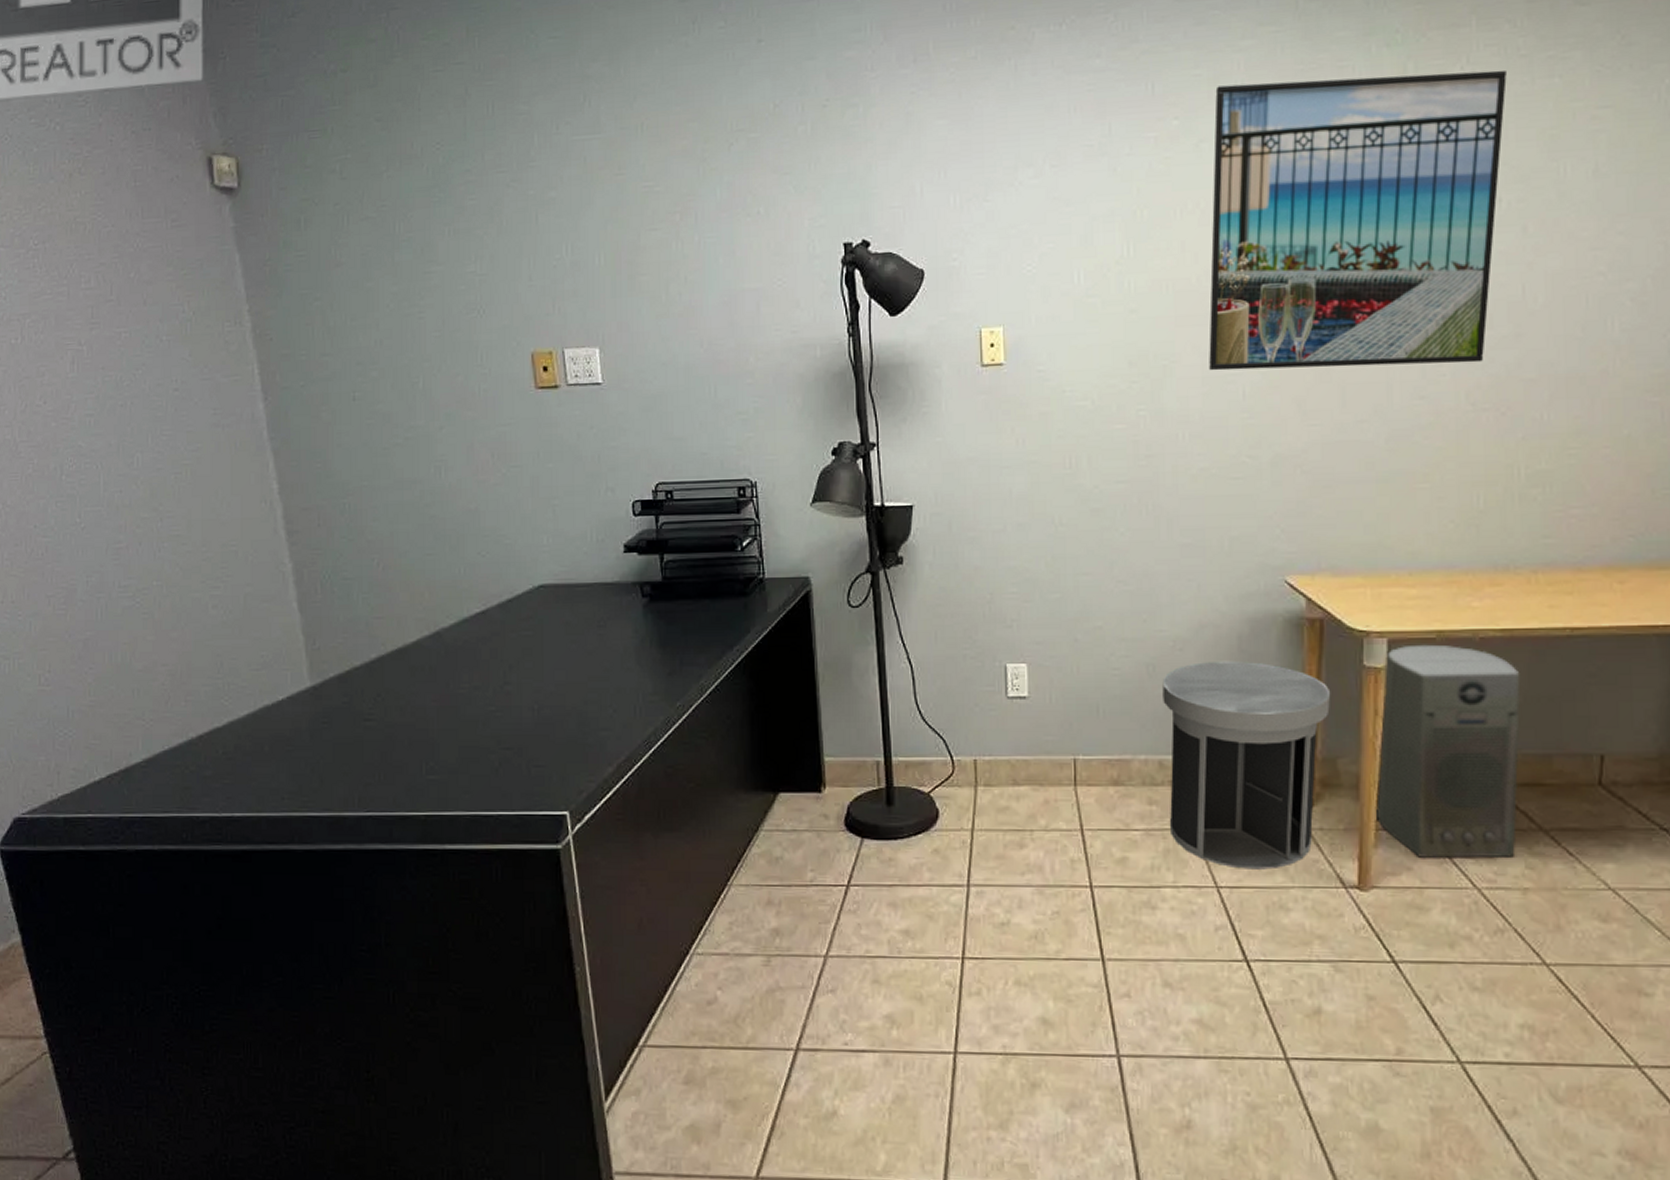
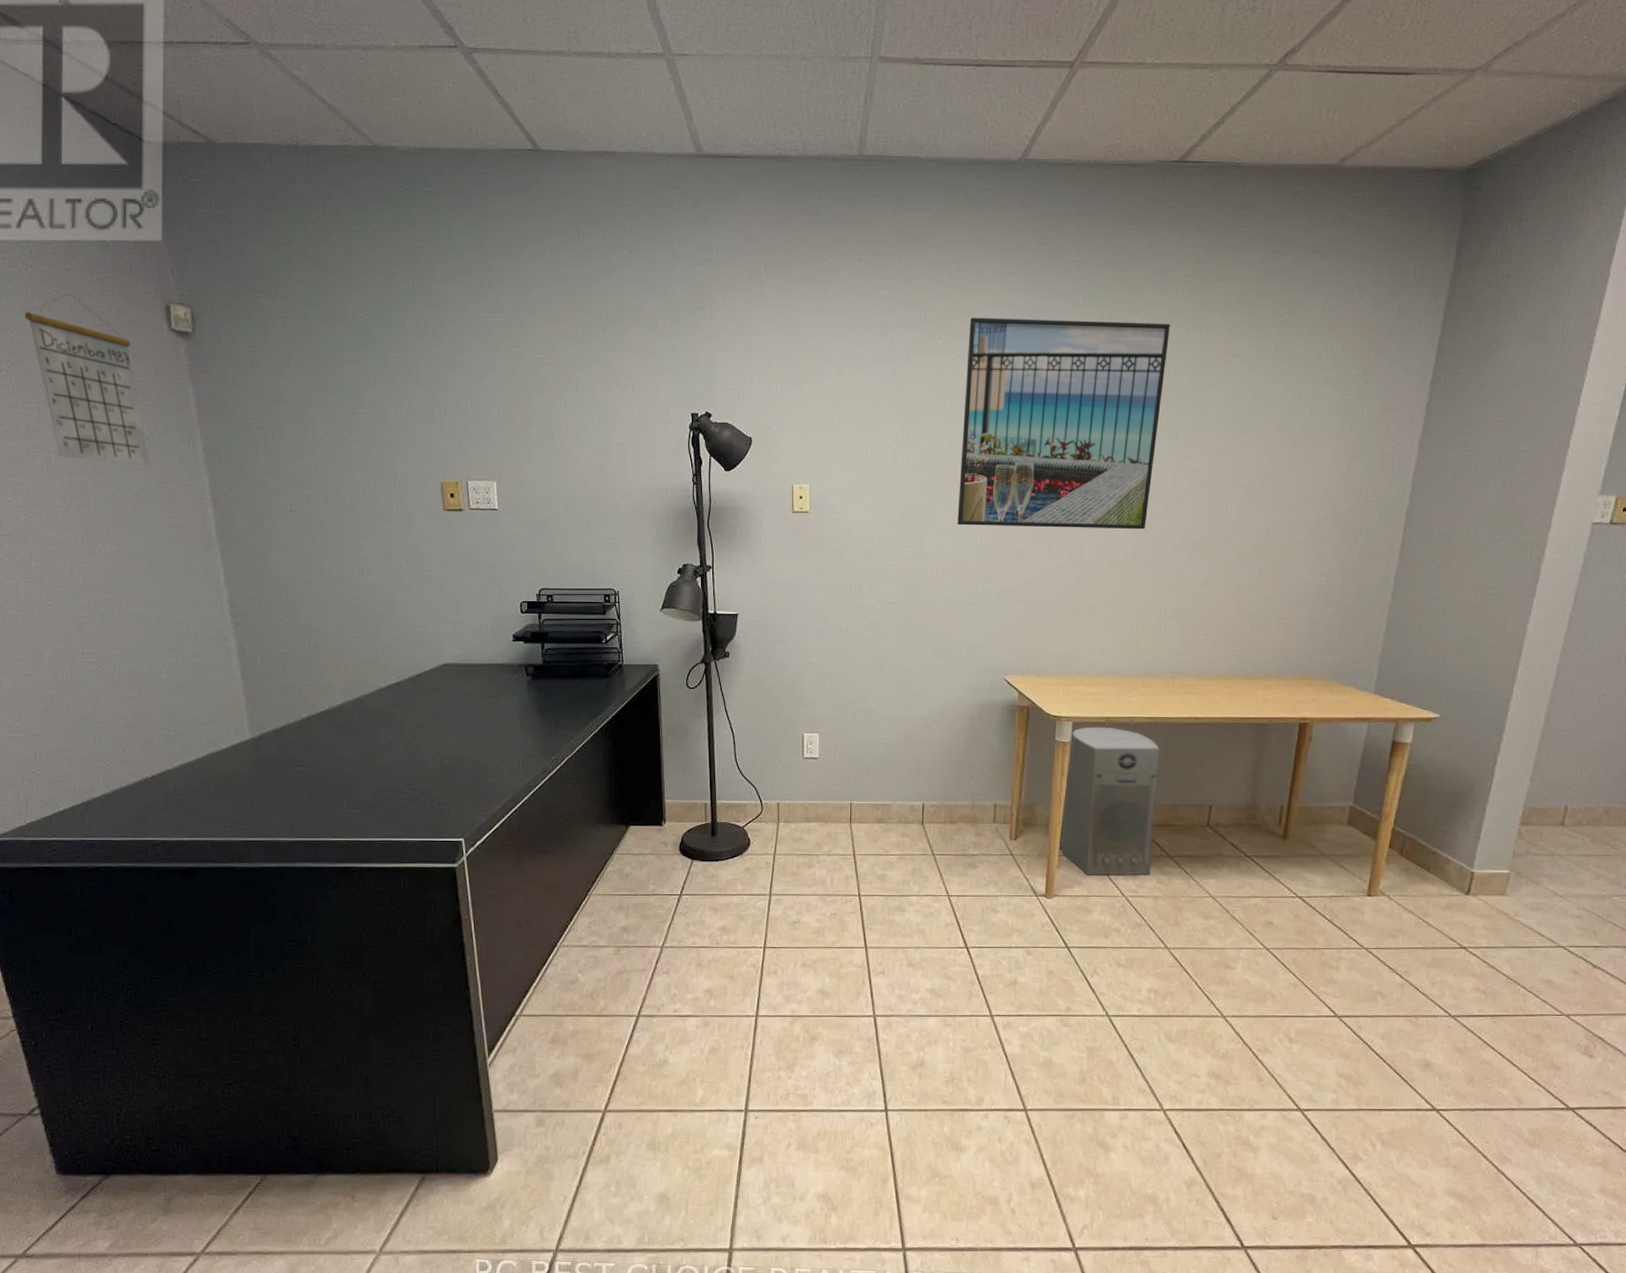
calendar: none [52,151,192,354] -> present [24,292,150,465]
trash can: present [1162,660,1331,870] -> none [915,734,1033,883]

